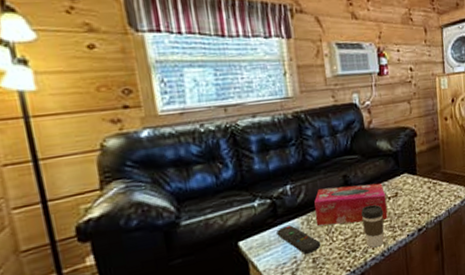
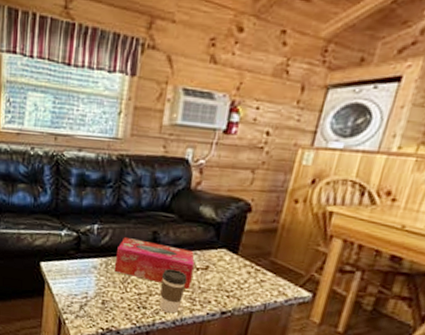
remote control: present [277,225,320,254] -> none [75,261,113,295]

